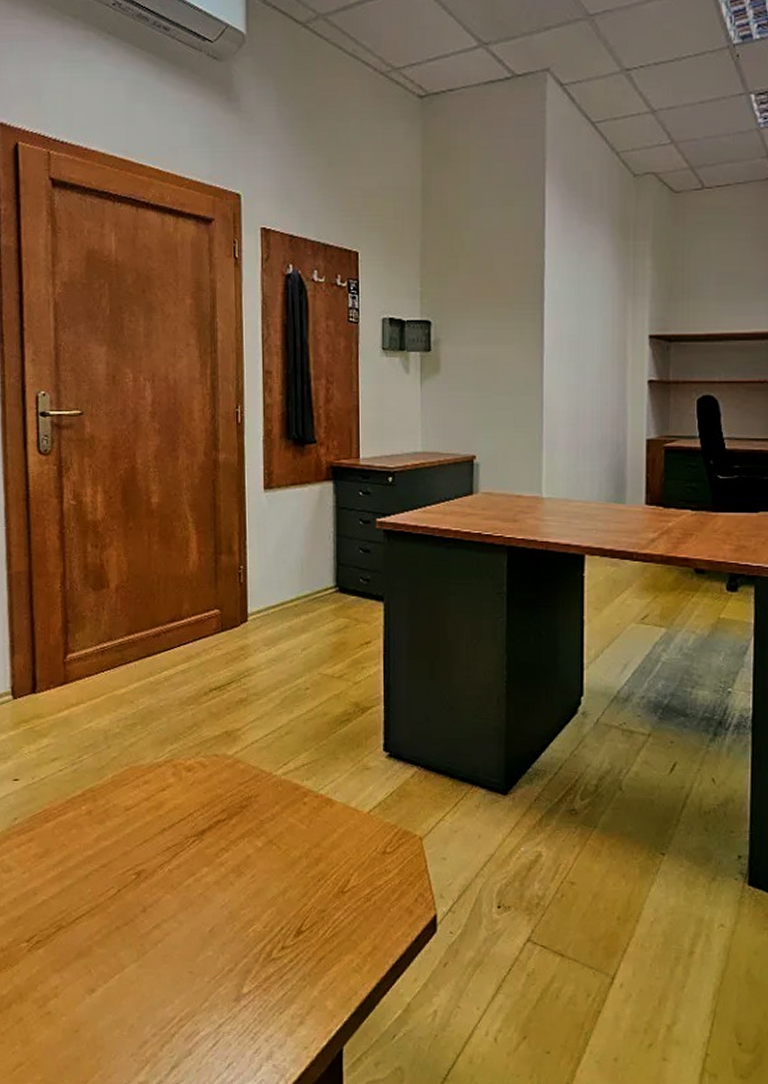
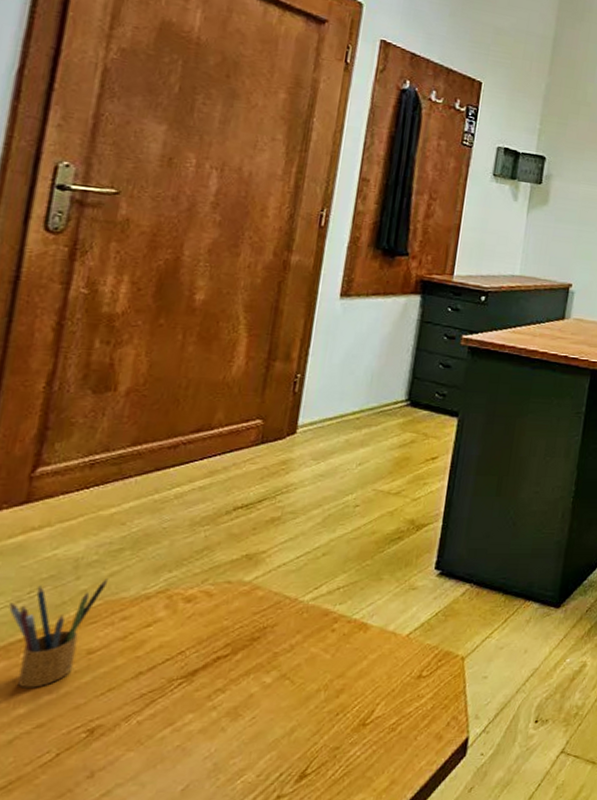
pencil box: none [68,748,130,835] -> present [9,578,109,689]

